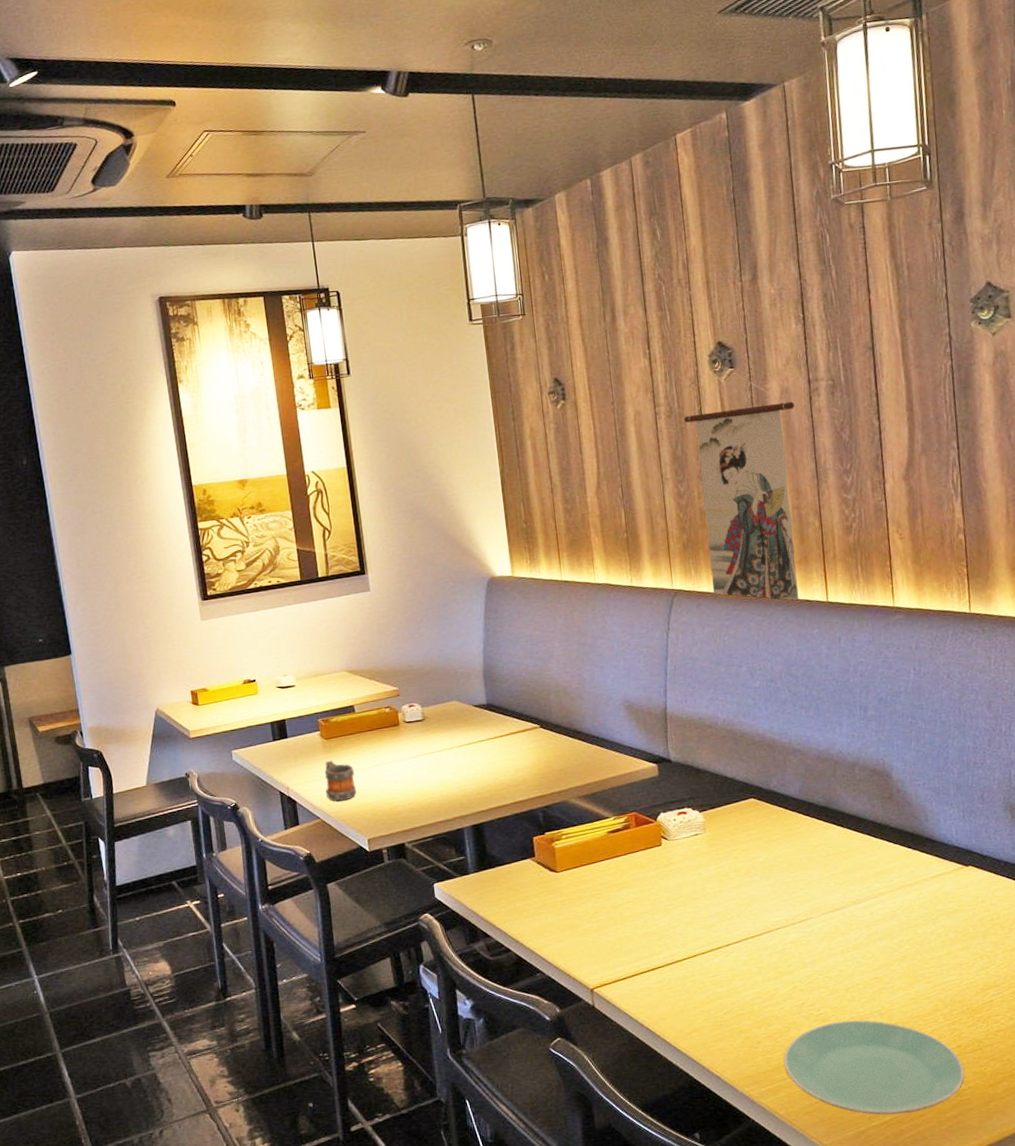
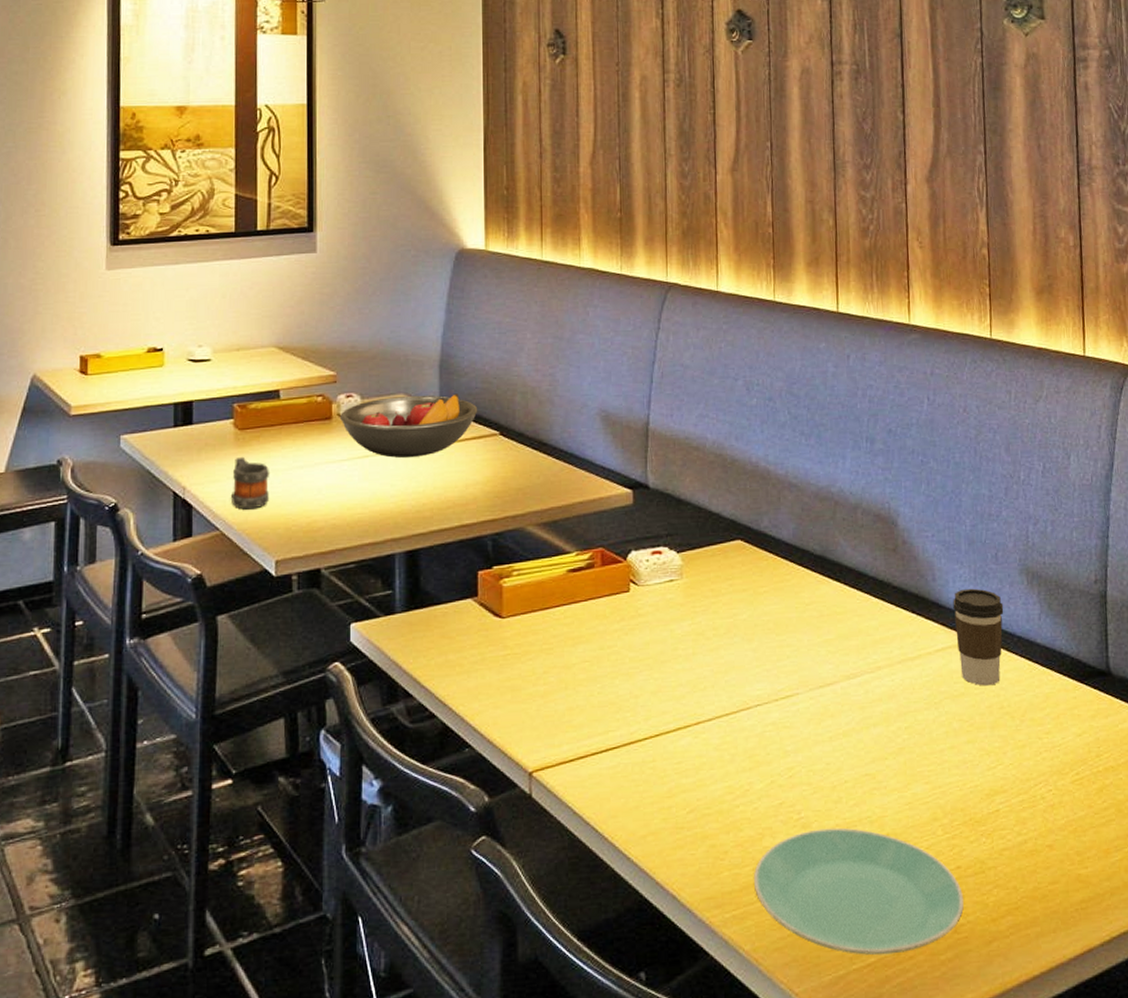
fruit bowl: none [405,697,520,753] -> present [339,393,478,458]
wall scroll: present [684,373,800,602] -> none [695,45,815,309]
coffee cup: none [944,824,991,903] -> present [953,588,1004,686]

